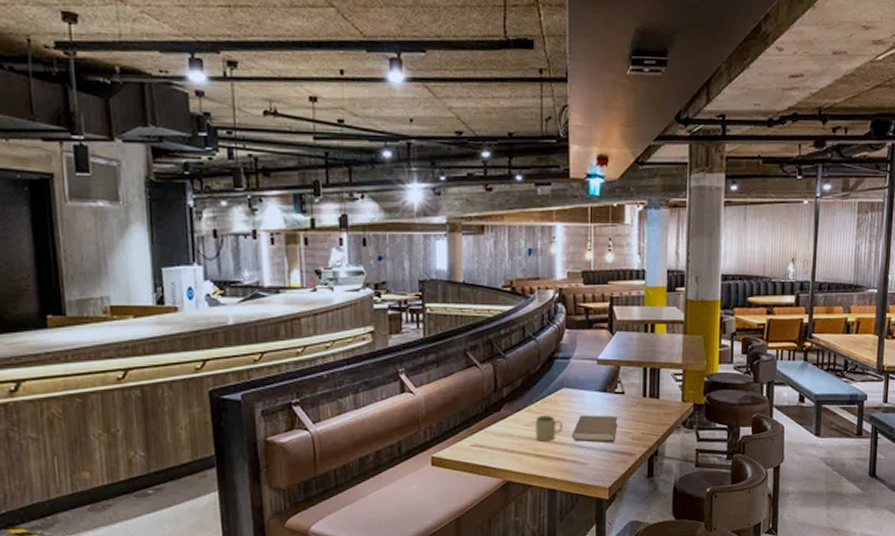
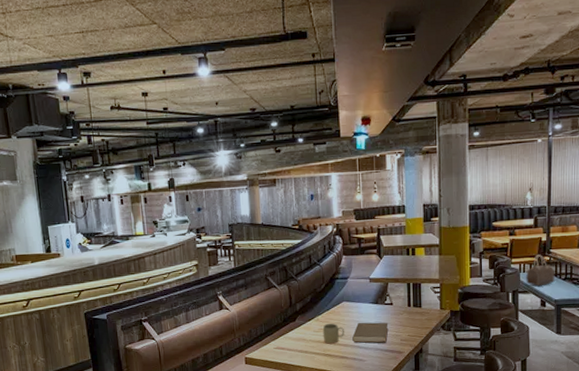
handbag: none [783,339,817,377] -> present [526,255,555,286]

